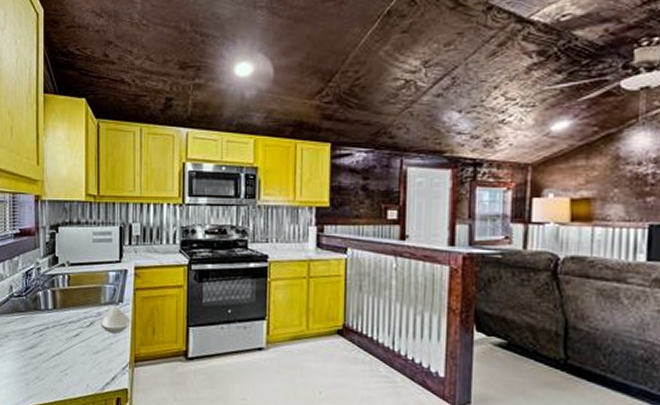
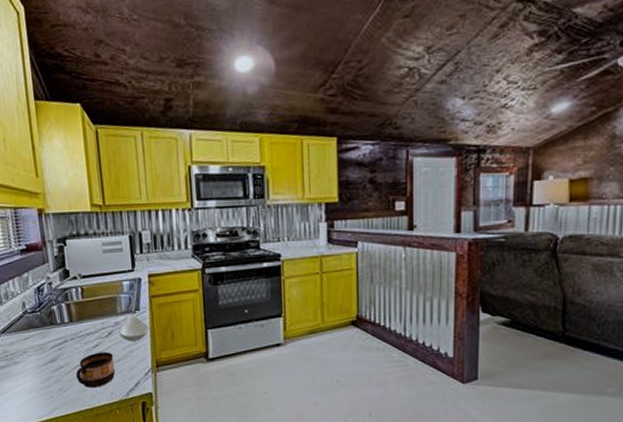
cup: none [53,341,93,379] -> present [75,352,116,387]

